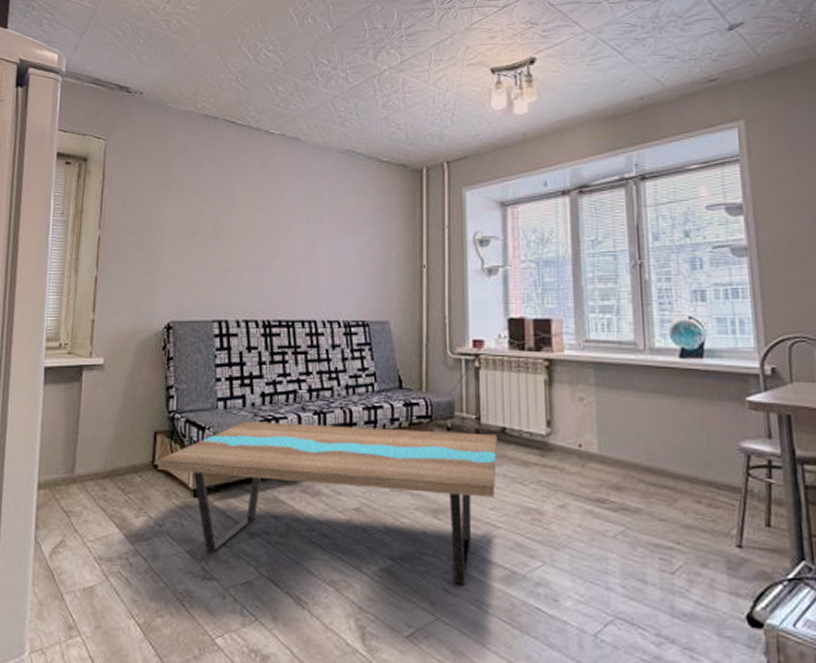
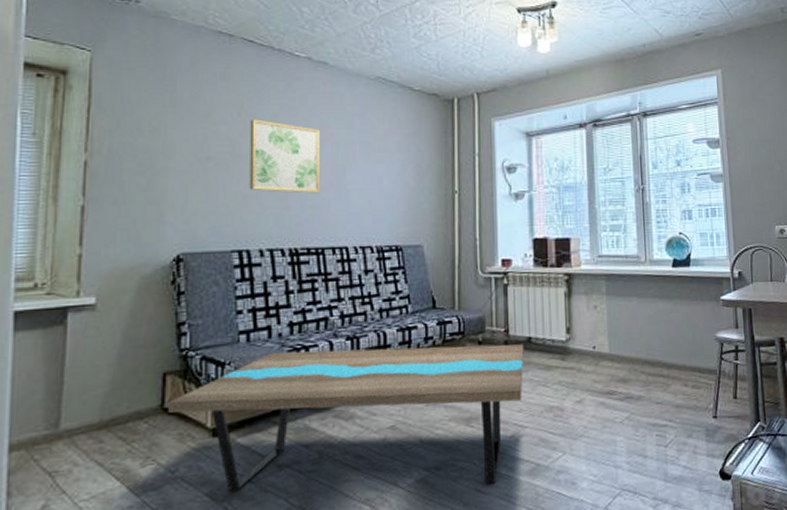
wall art: none [229,195,291,267] -> present [249,119,319,194]

